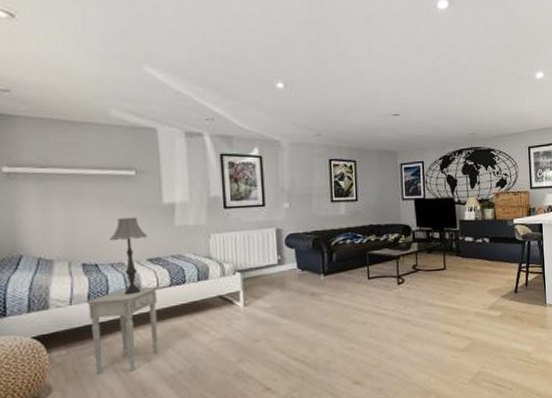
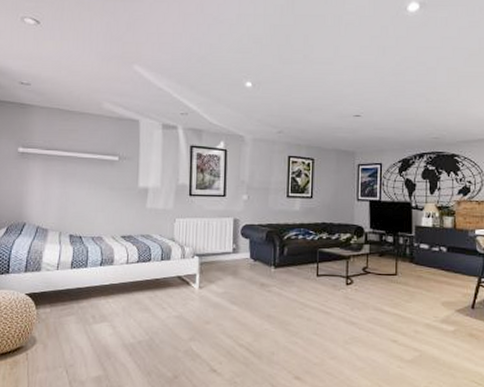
nightstand: present [86,286,159,373] -> none [70,260,128,335]
table lamp: present [109,217,148,295] -> none [92,197,124,267]

